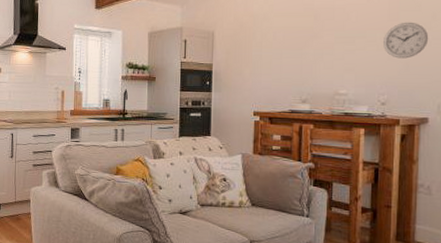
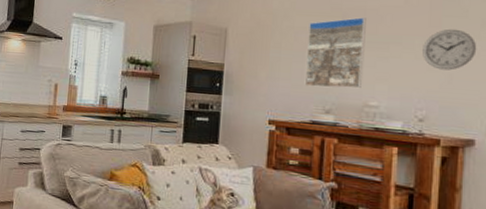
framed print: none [283,16,335,80] -> present [304,17,366,89]

